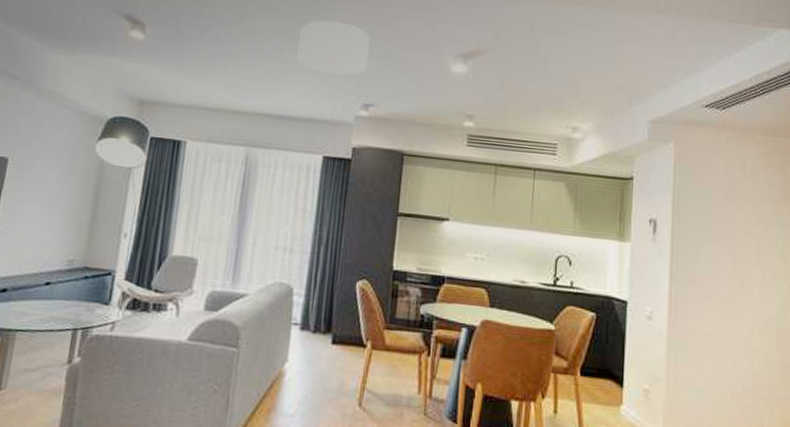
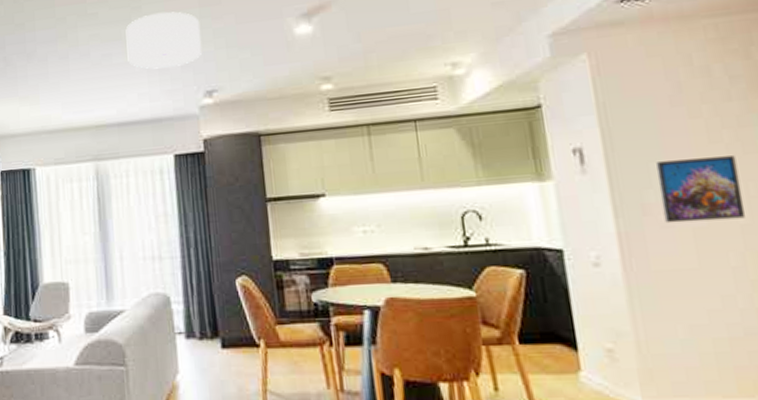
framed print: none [704,242,761,299] -> present [656,156,746,224]

